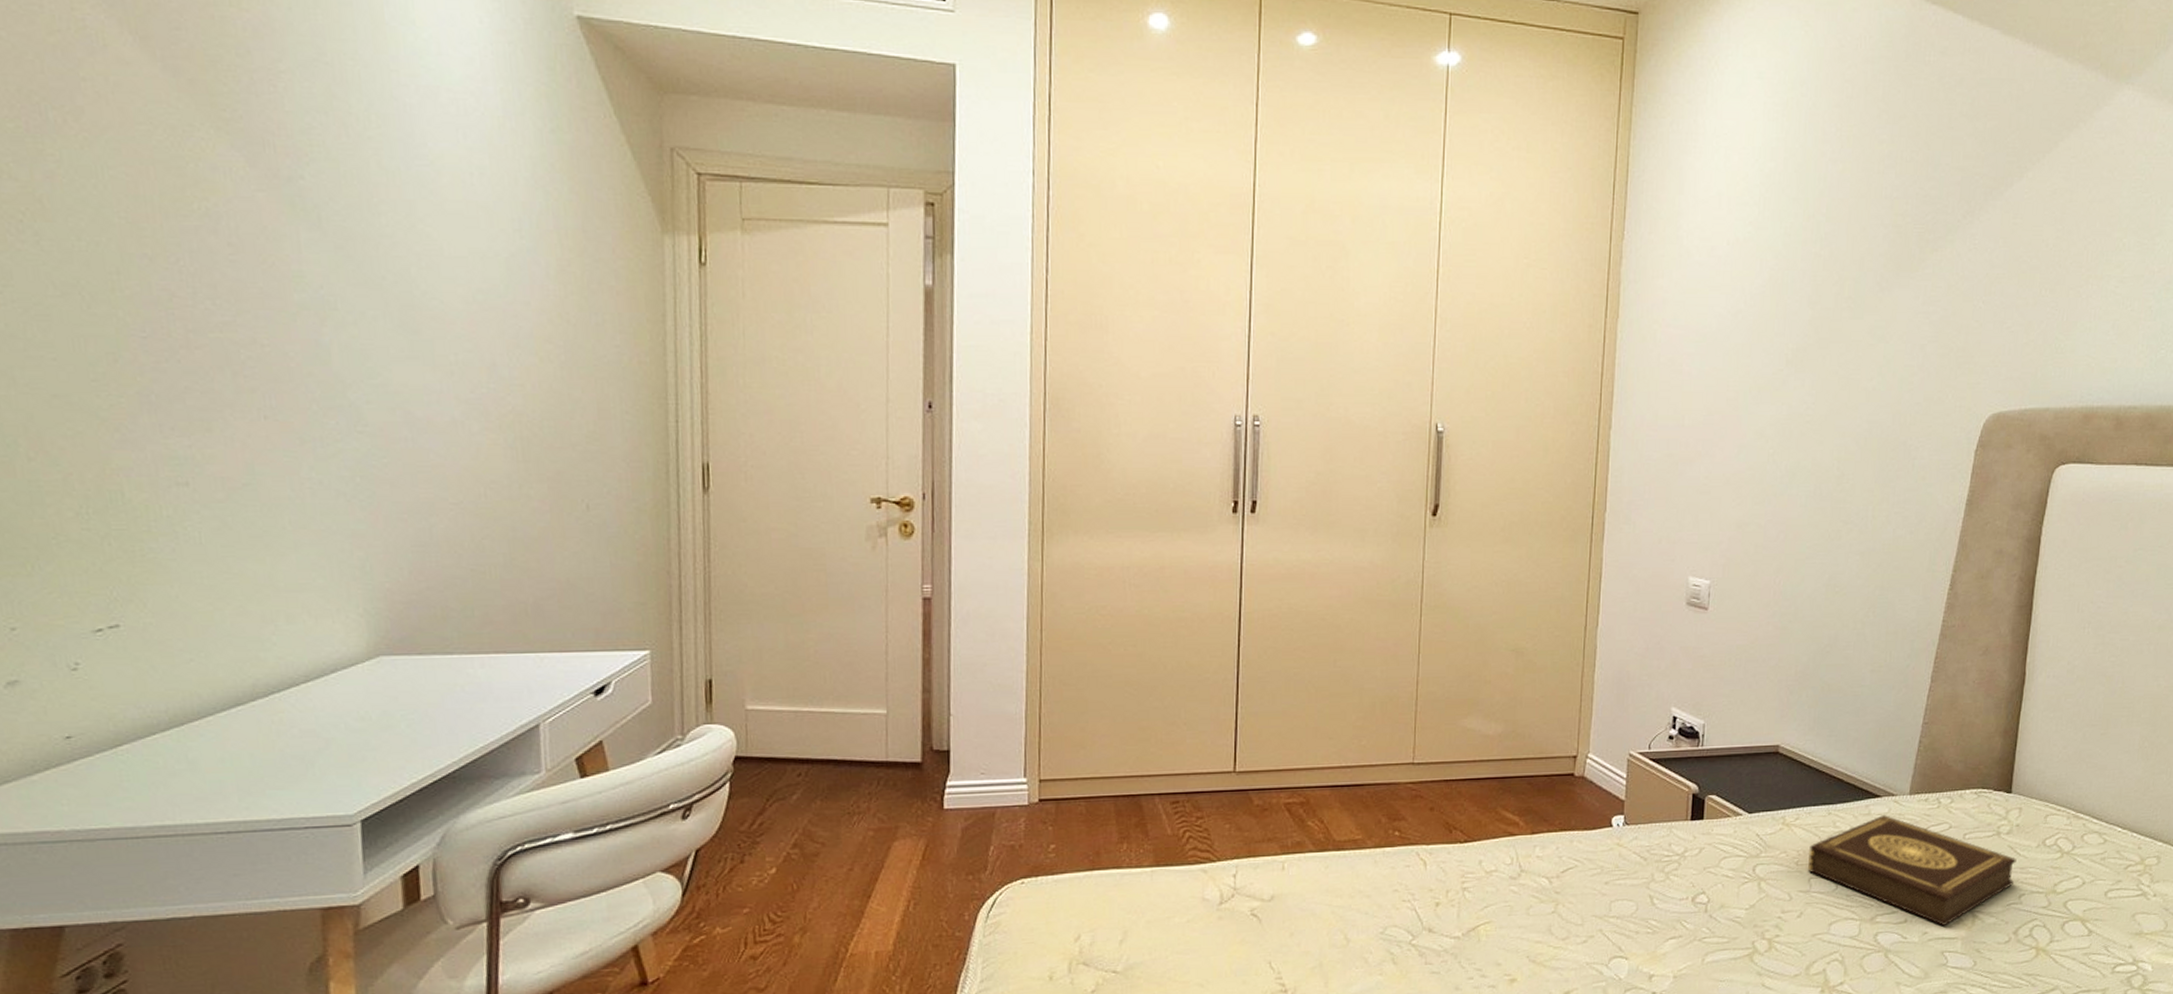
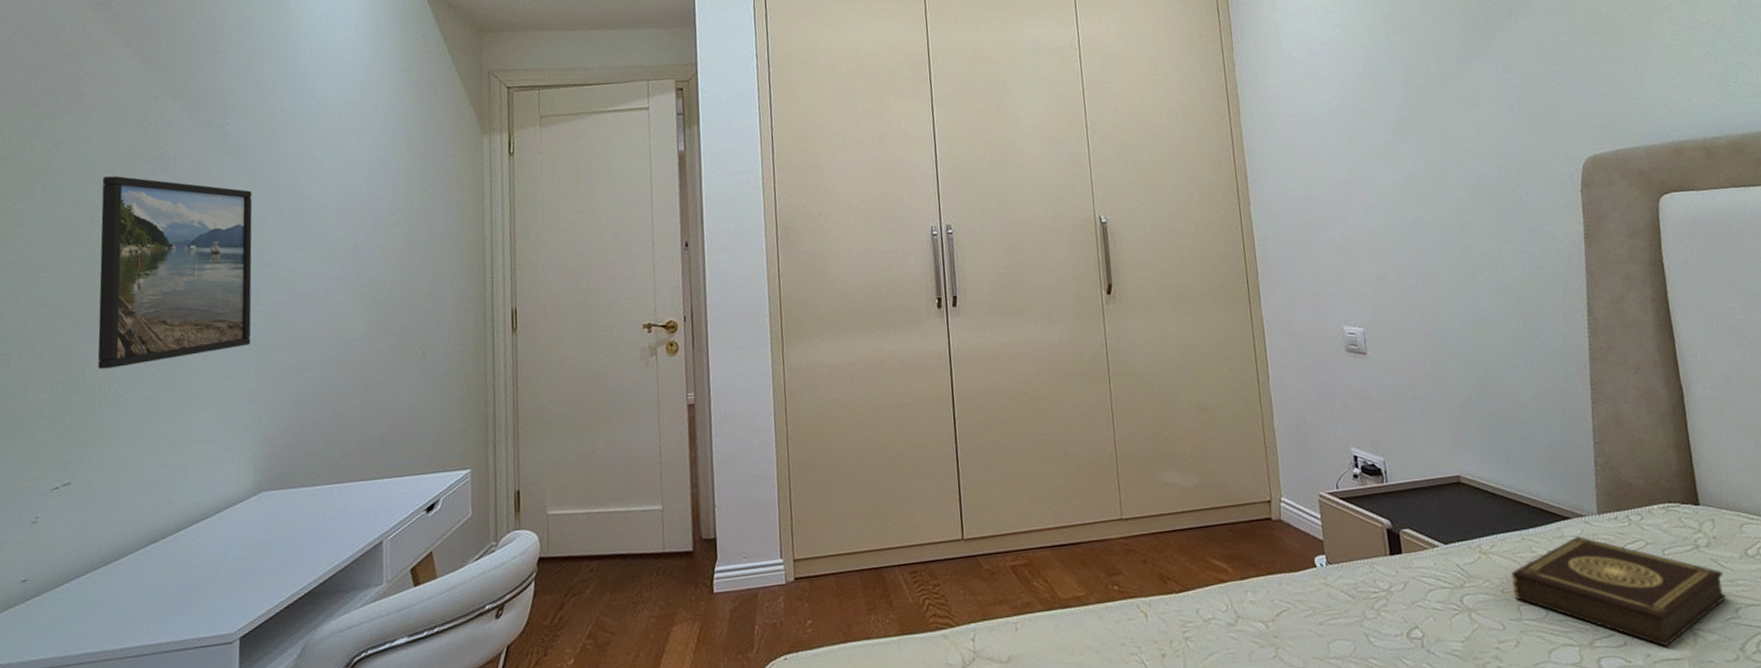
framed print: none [123,231,354,487] -> present [97,175,253,369]

